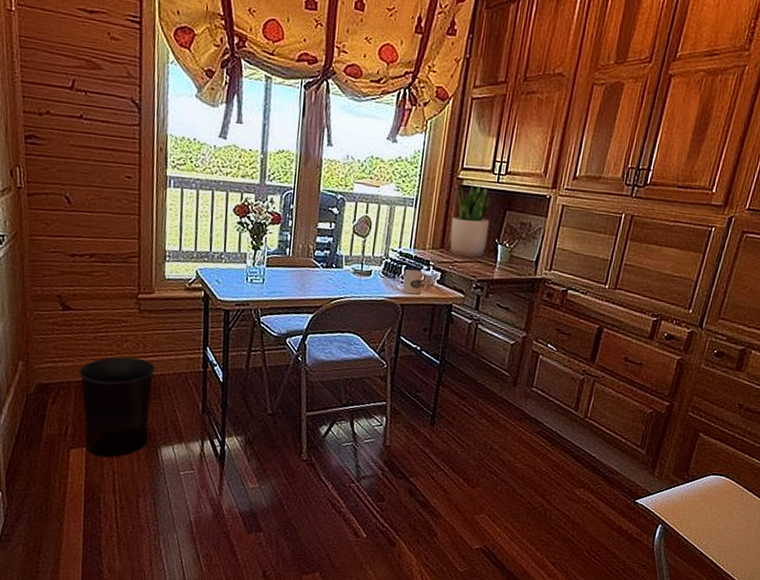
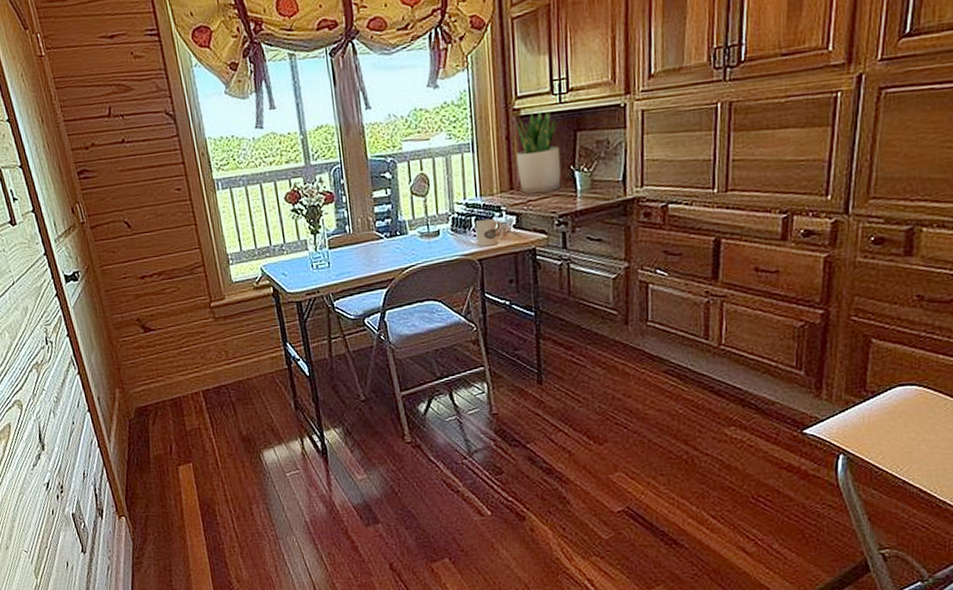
waste bin: present [79,356,156,457] -> none [171,366,249,469]

